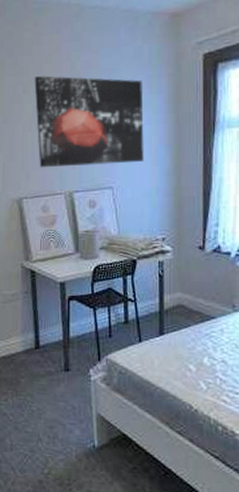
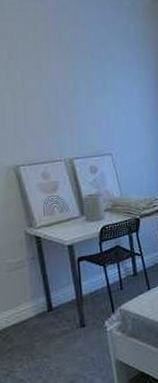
wall art: present [34,75,144,168] -> none [20,42,139,136]

